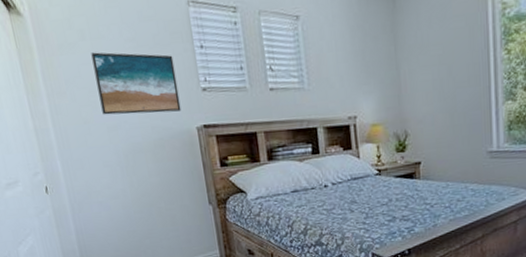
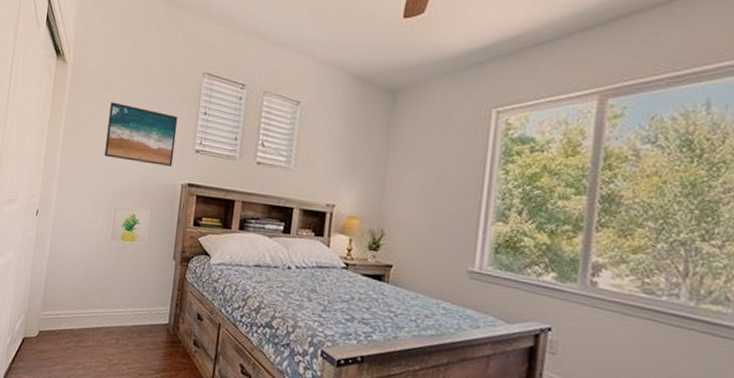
wall art: none [130,160,179,203] -> present [109,205,152,245]

